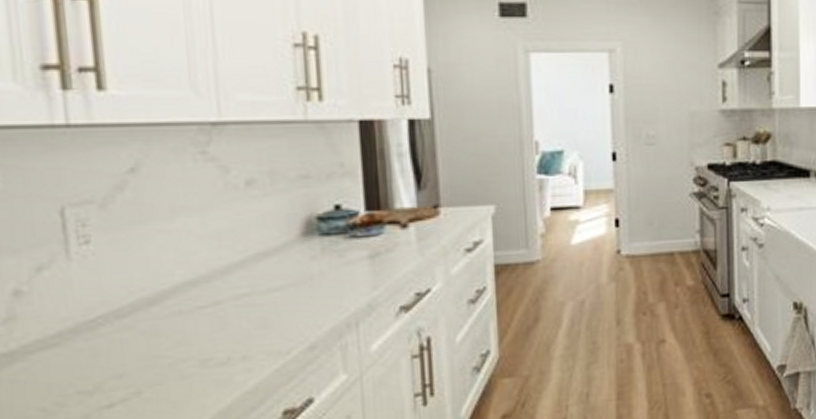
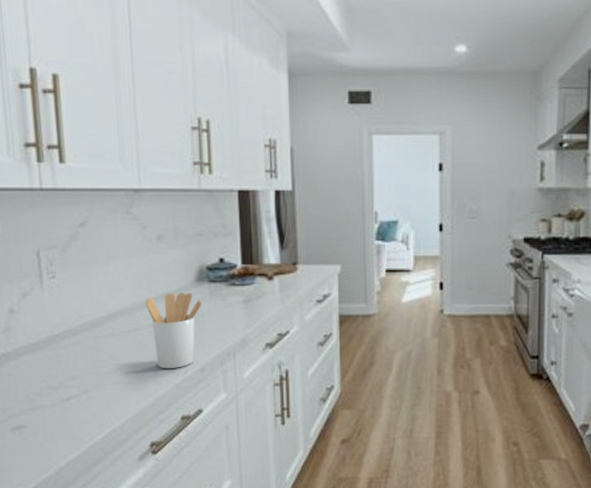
utensil holder: none [229,250,312,352] -> present [145,293,202,369]

